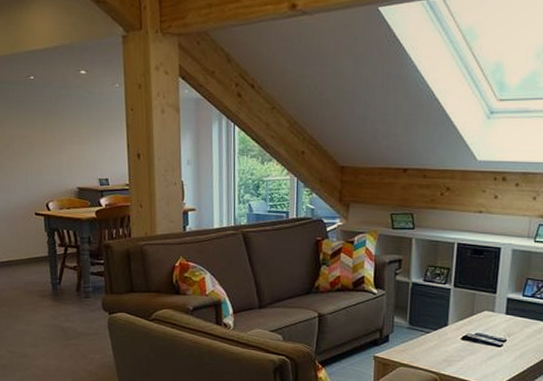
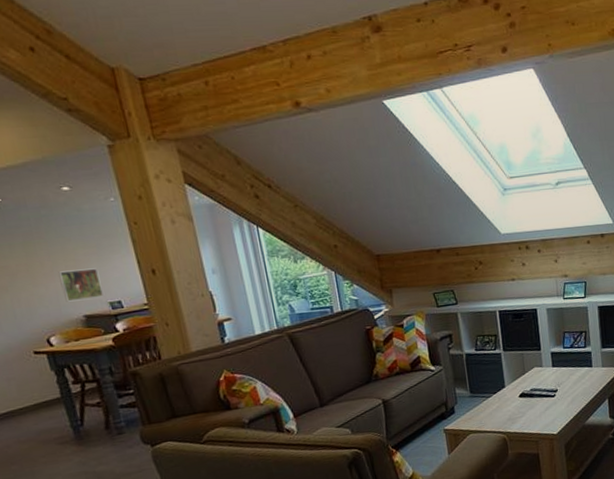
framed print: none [65,145,95,174] -> present [58,268,104,302]

